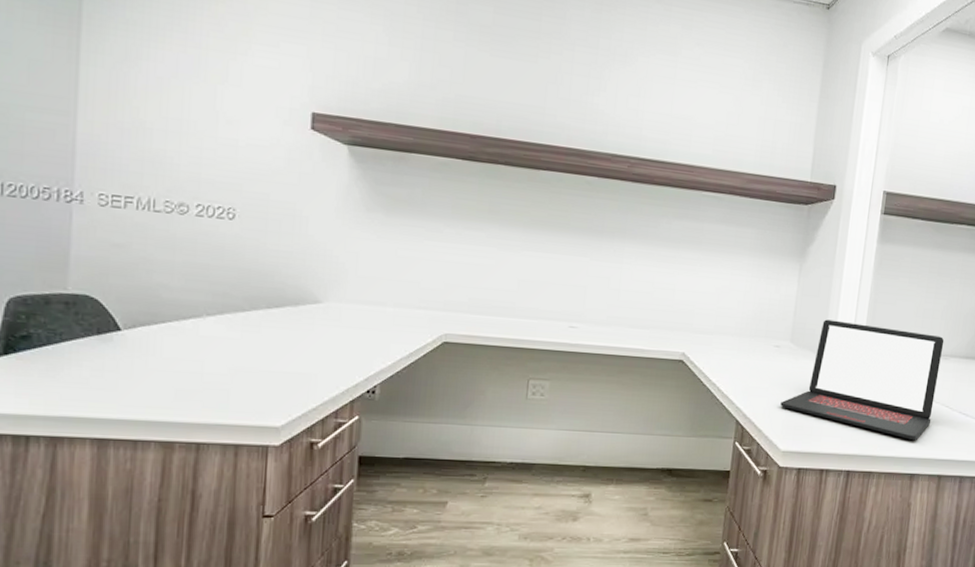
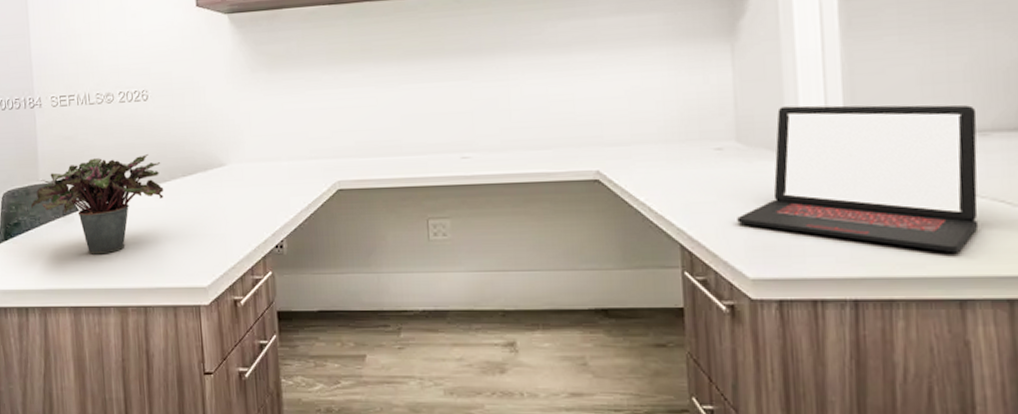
potted plant: none [51,273,242,383] -> present [31,154,164,255]

